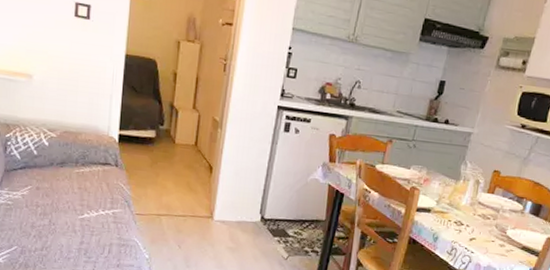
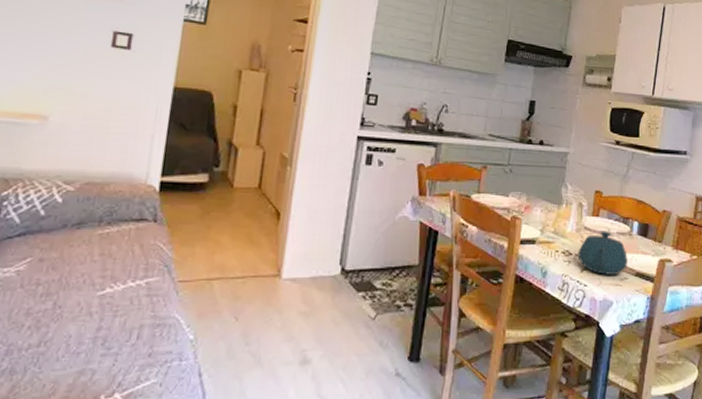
teapot: none [468,206,517,247] -> present [578,230,628,275]

